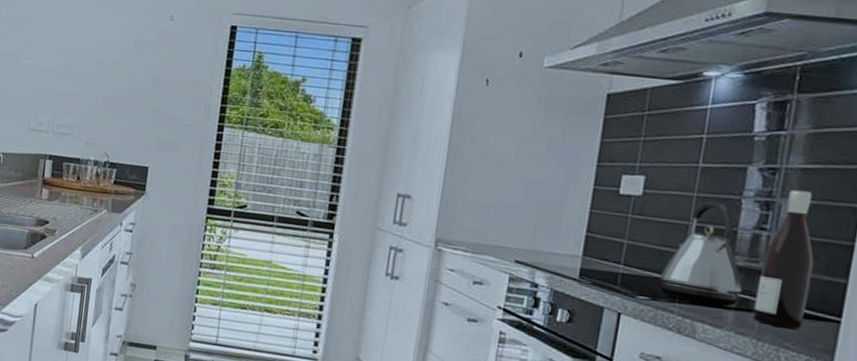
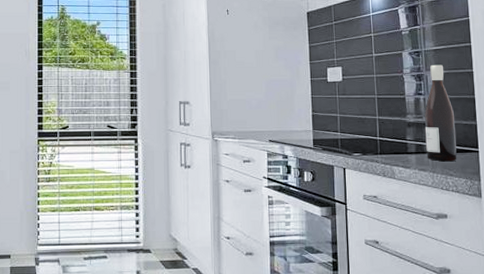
kettle: present [659,200,743,307] -> none [364,78,417,153]

